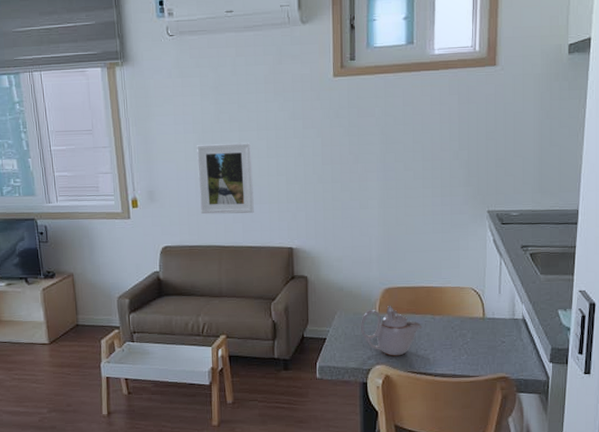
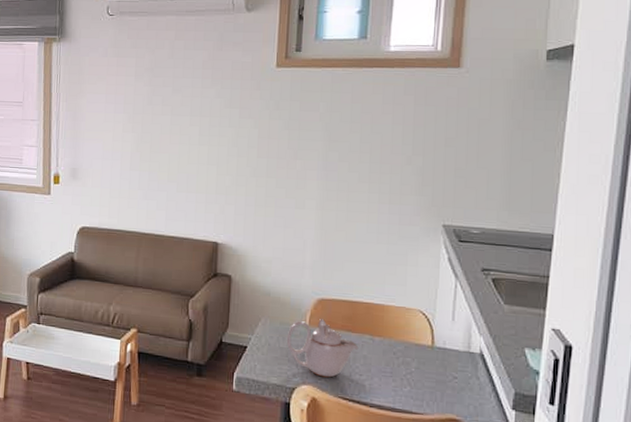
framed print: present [197,142,254,215] -> none [123,126,183,202]

